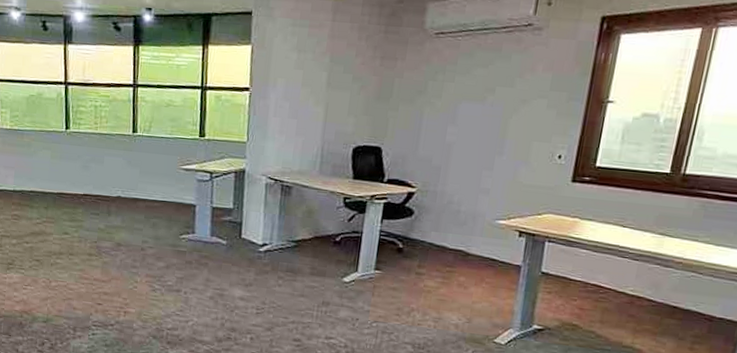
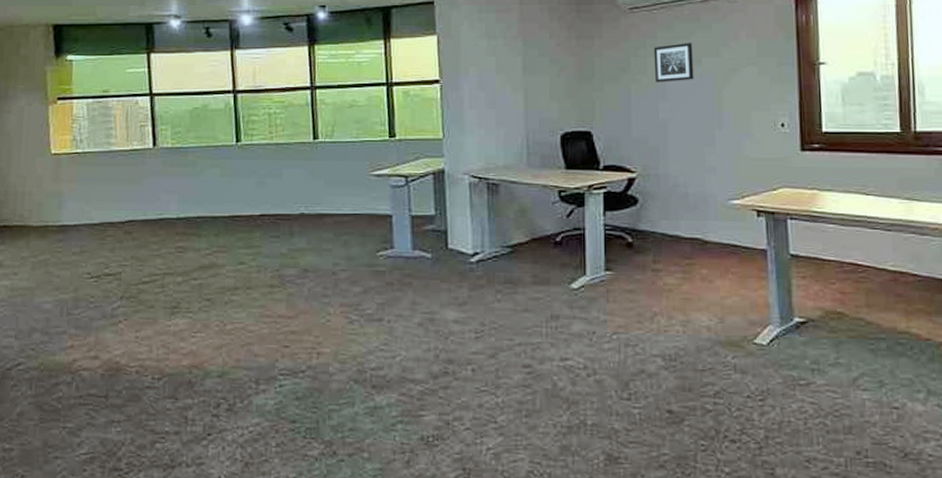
wall art: none [448,71,490,108] -> present [653,43,694,83]

